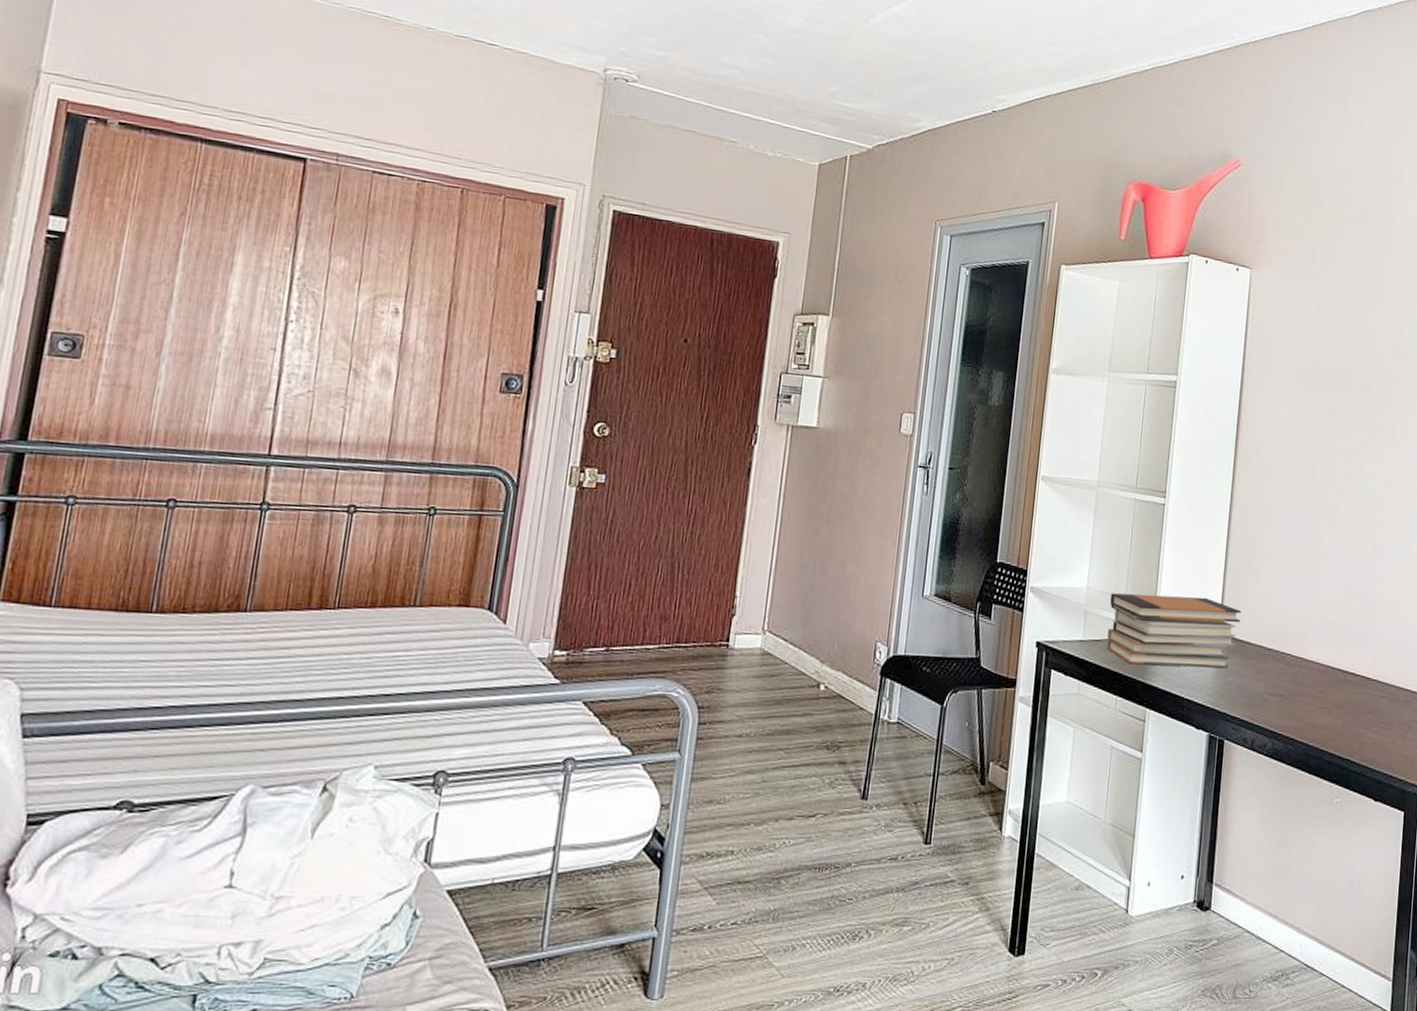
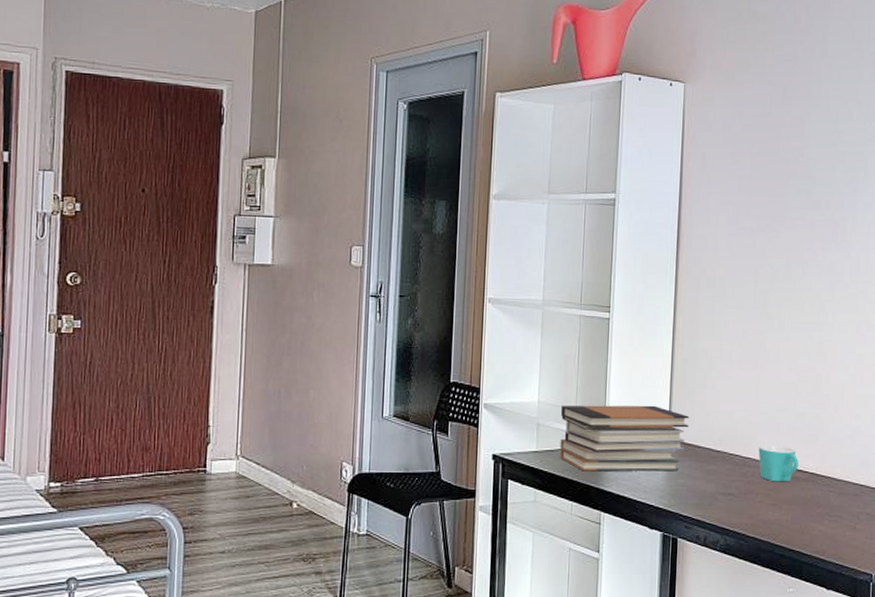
mug: none [1310,645,1351,685] -> present [758,445,799,482]

